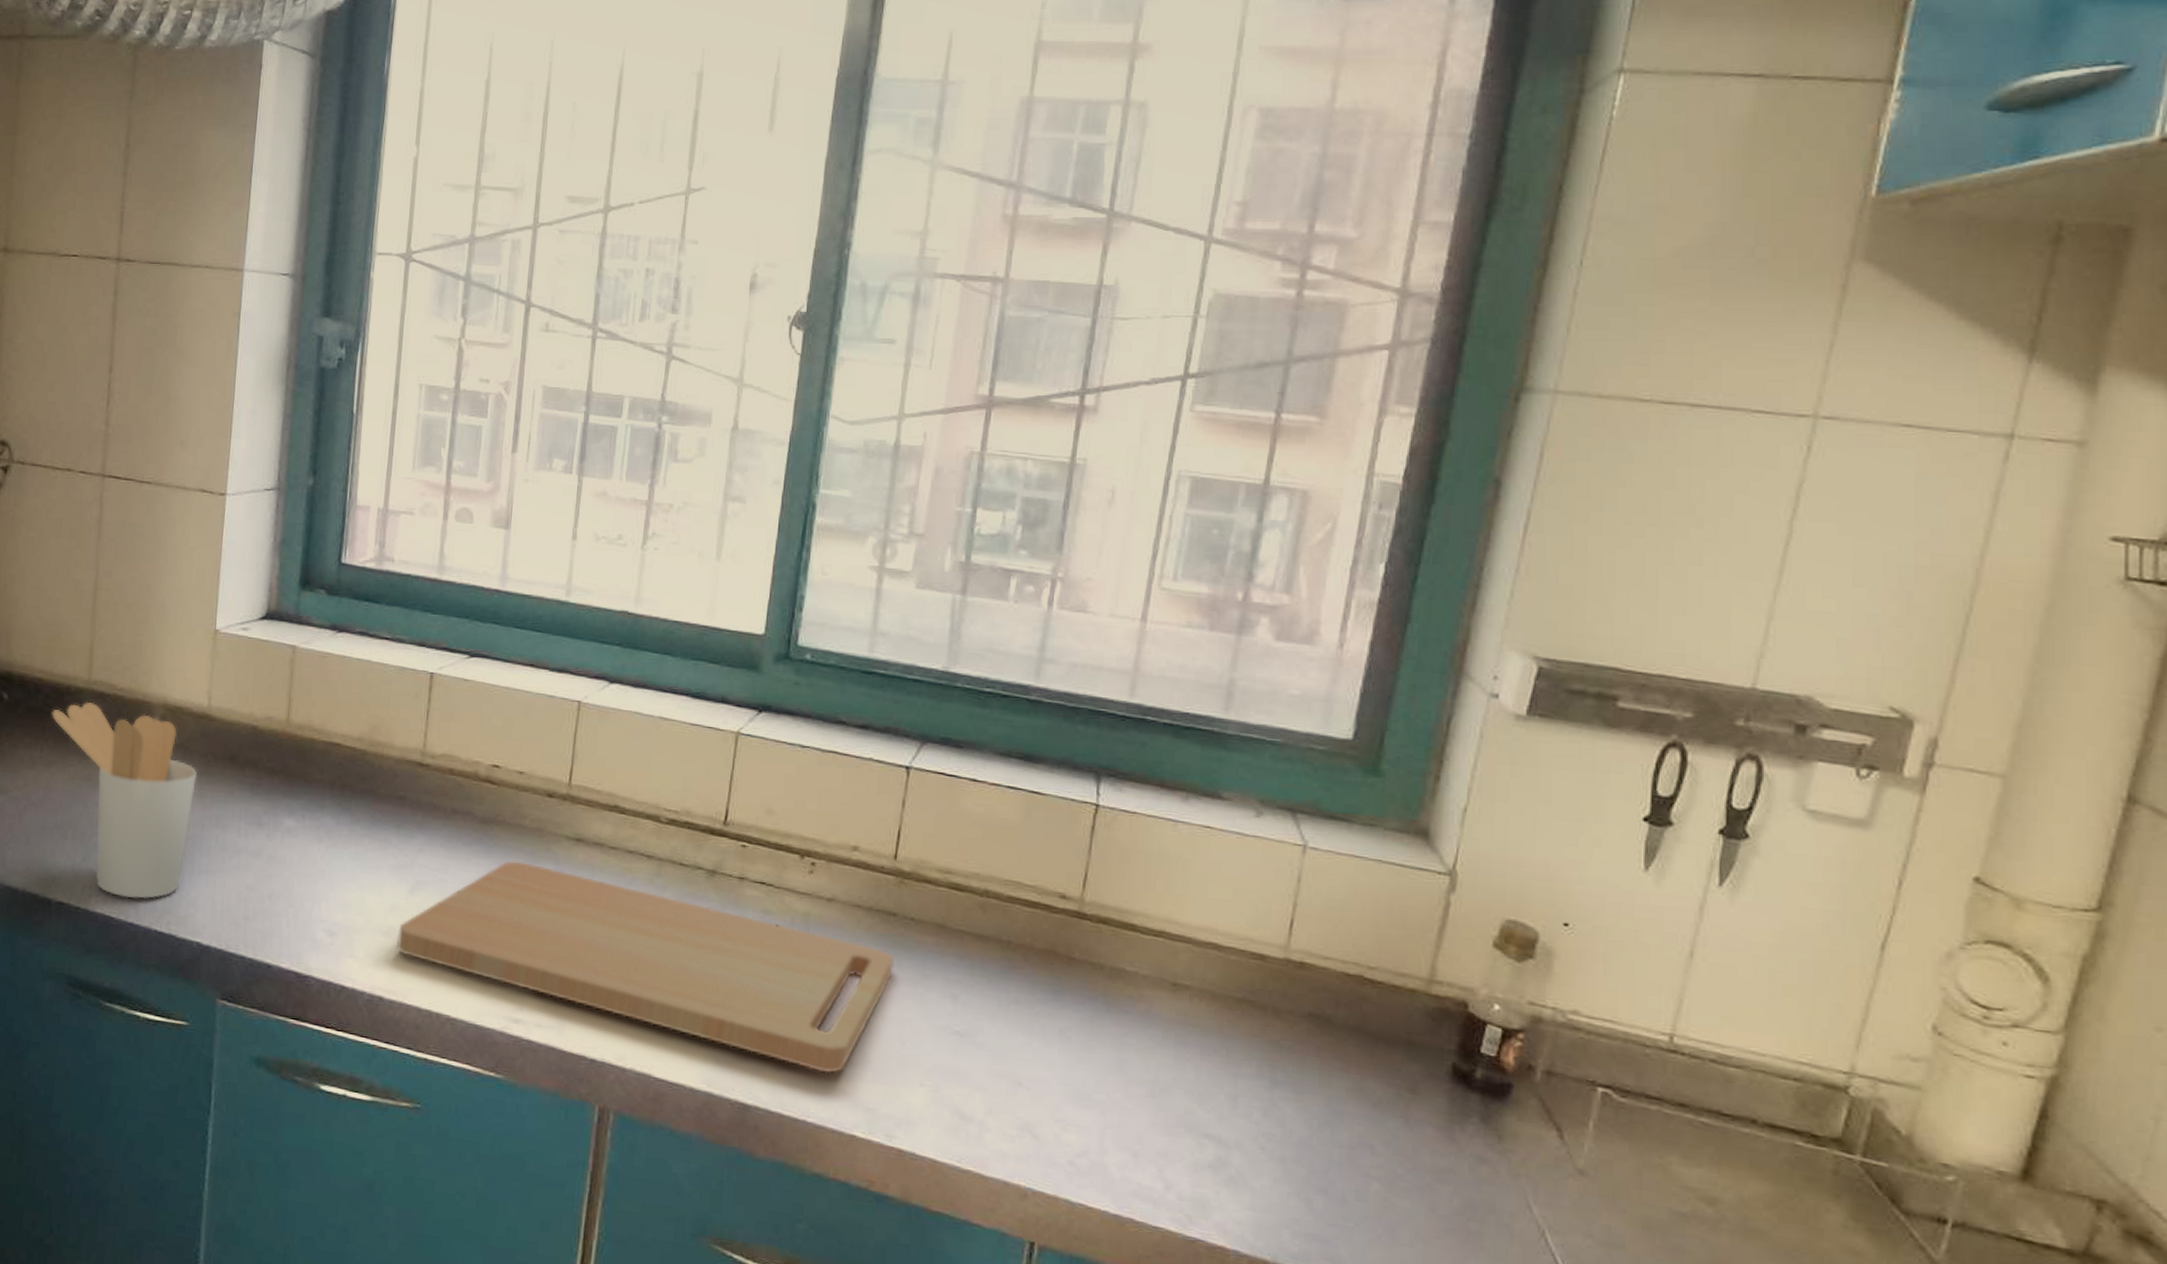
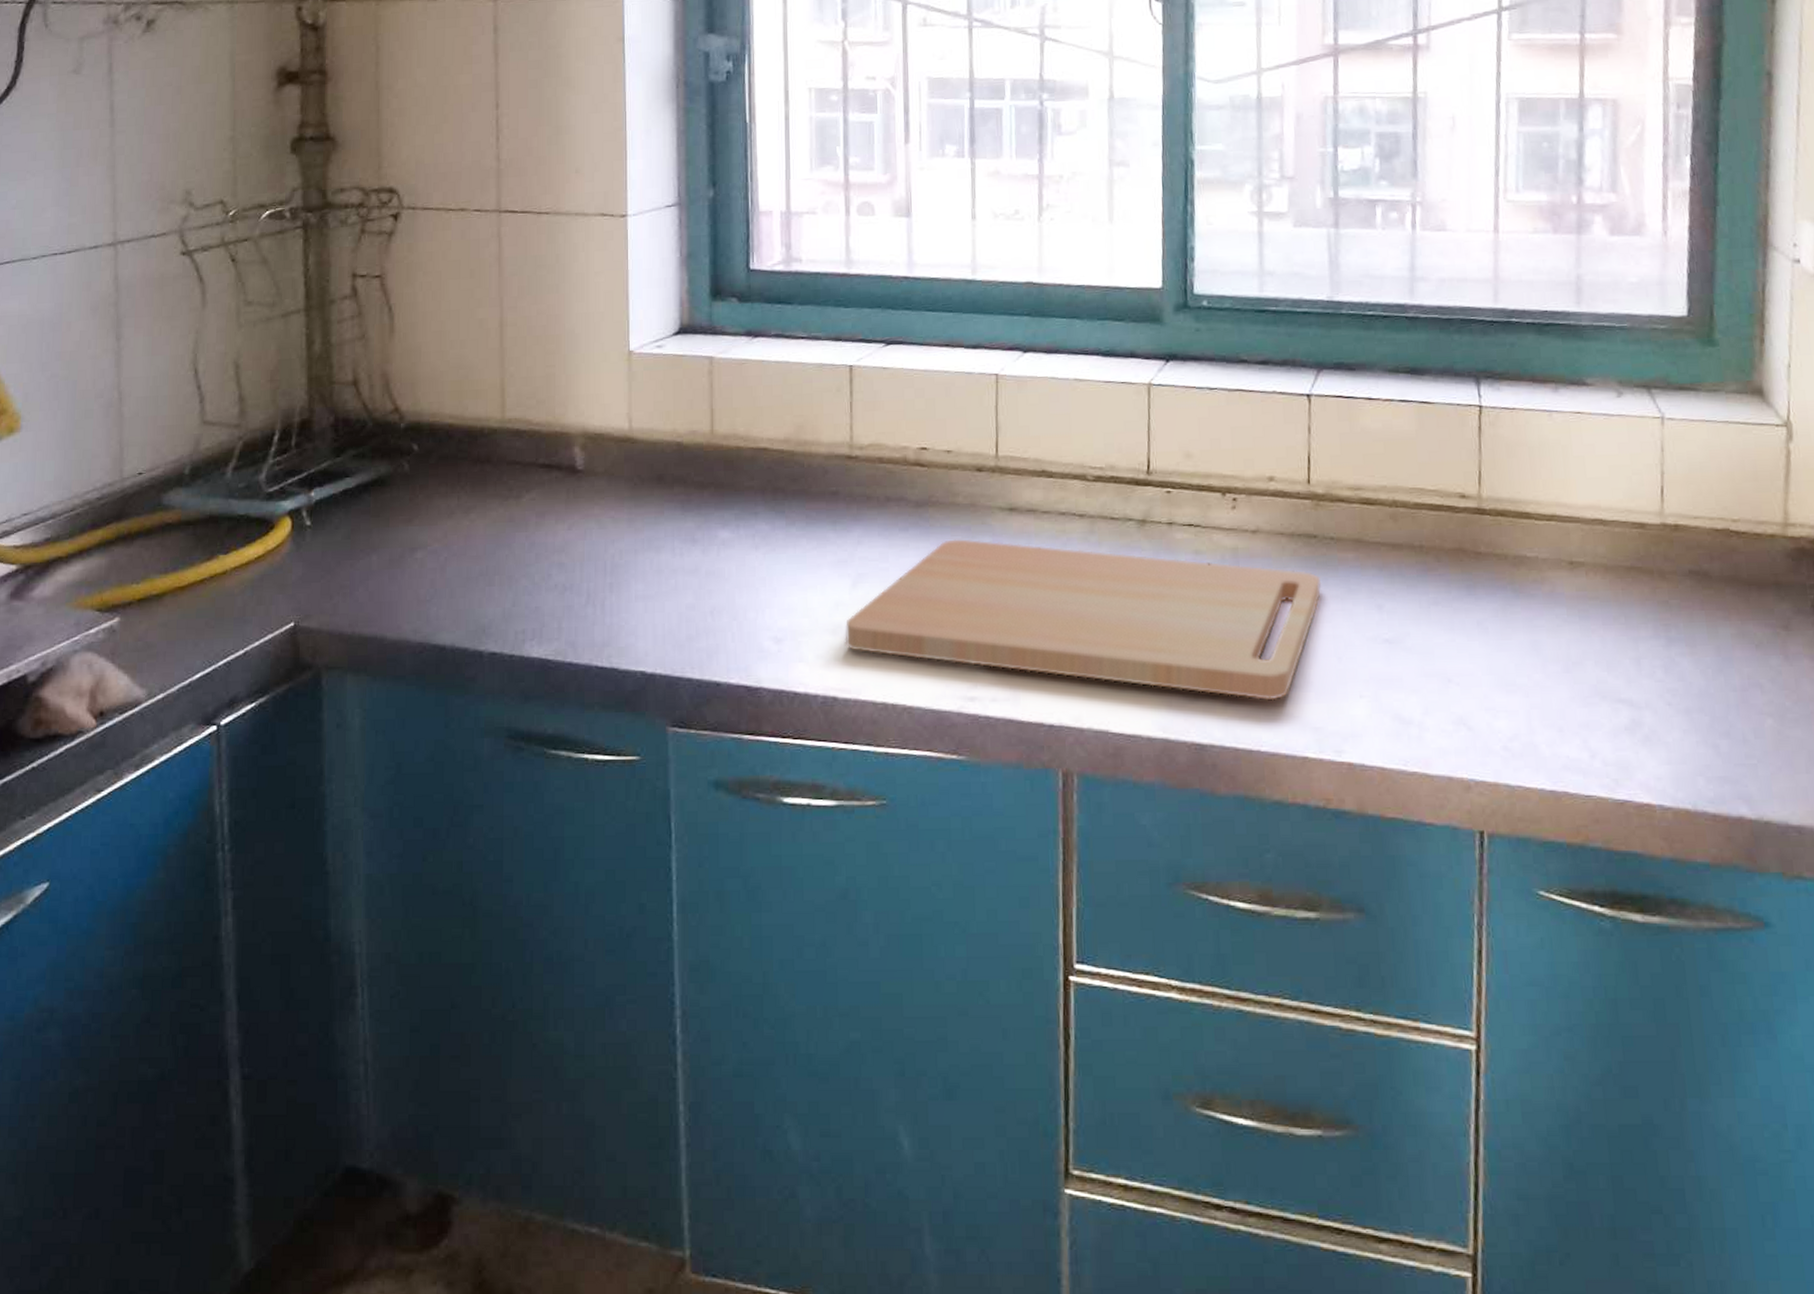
utensil holder: present [51,701,198,900] -> none [466,440,625,638]

